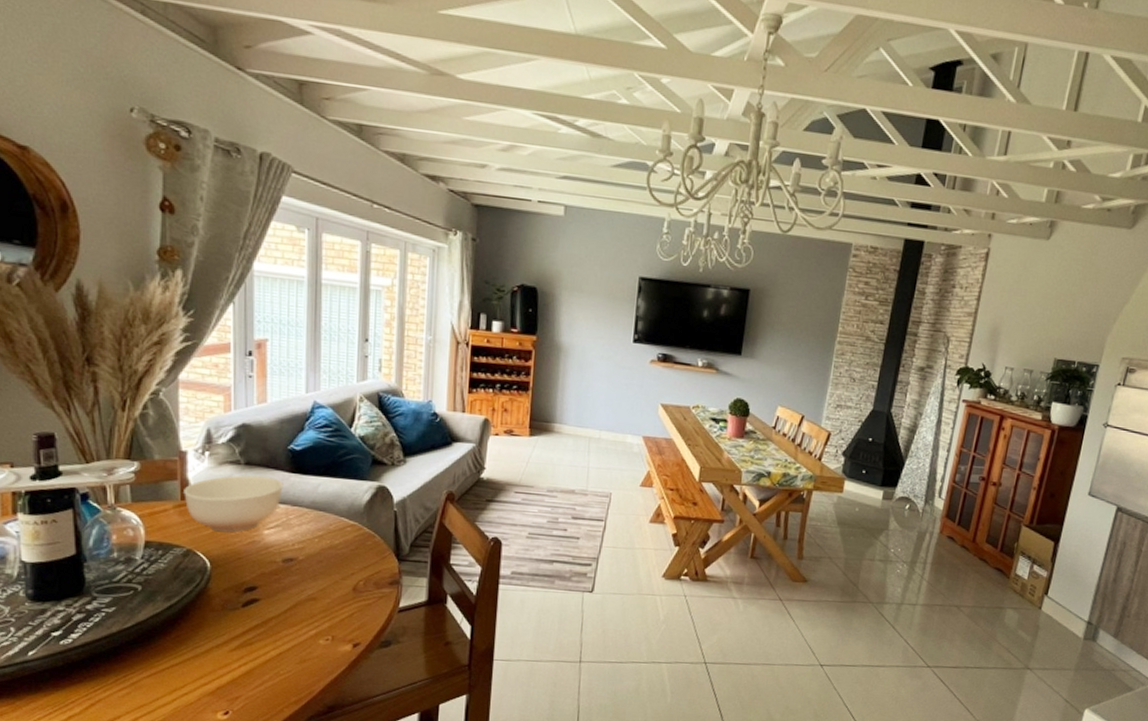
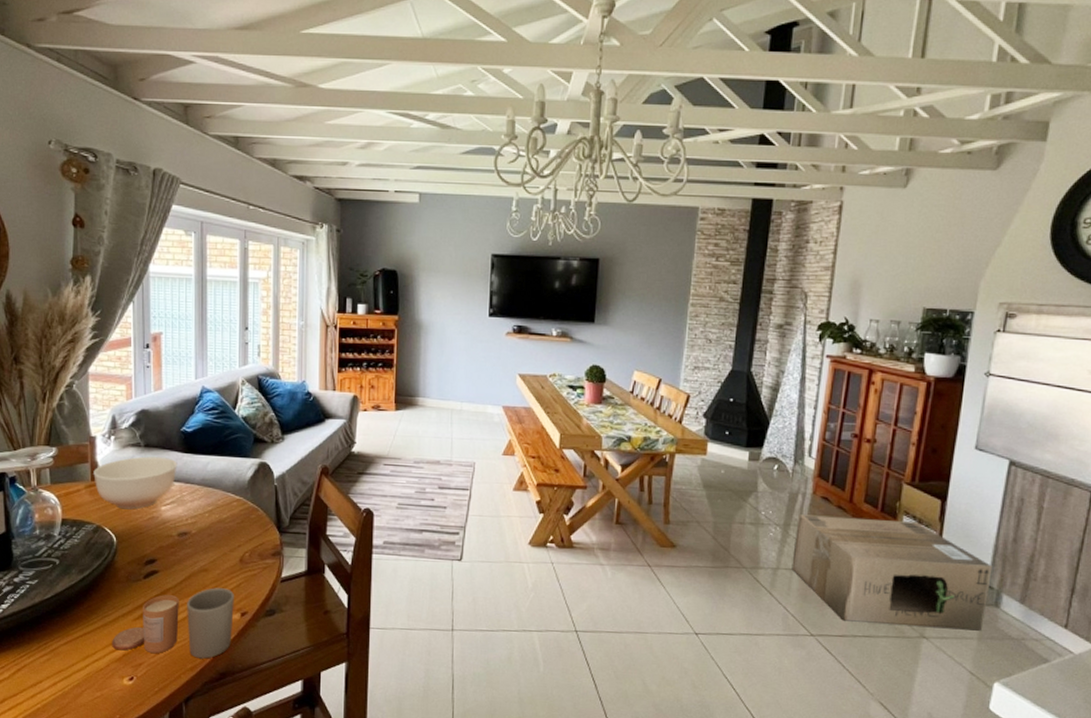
candle: none [204,624,283,687] -> present [112,595,179,654]
mug: none [291,617,346,692] -> present [187,588,234,659]
cardboard box: none [914,552,1094,663] -> present [791,514,993,631]

